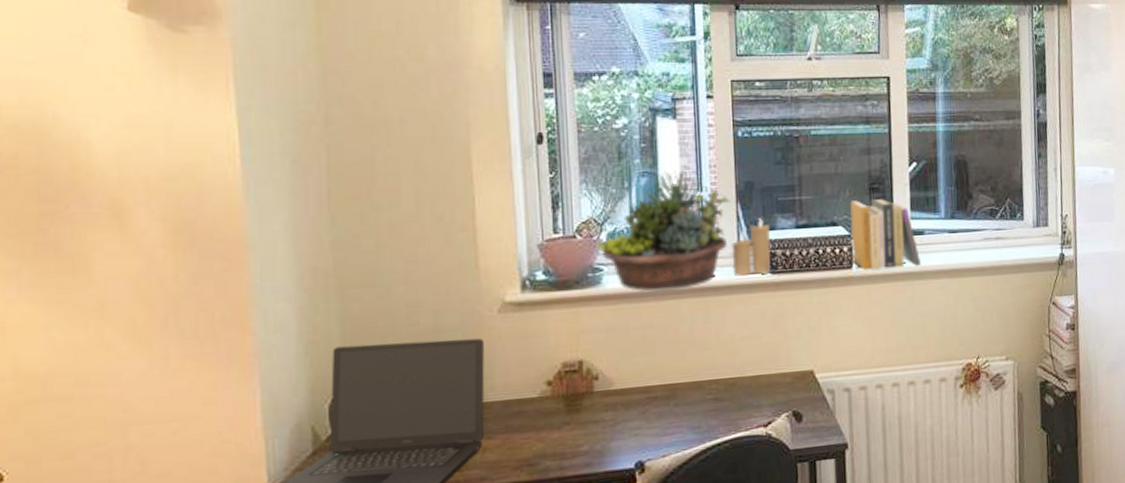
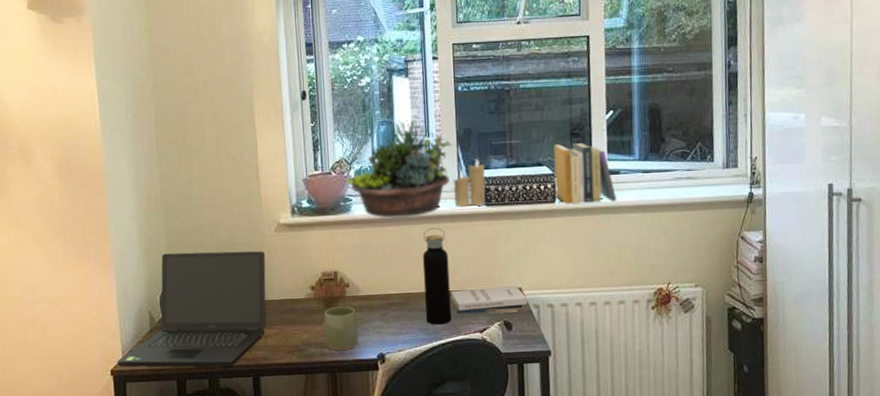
mug: none [563,404,610,462] -> present [323,306,358,350]
water bottle: none [693,302,729,421] -> present [422,228,452,325]
books: none [727,367,821,406] -> present [450,285,528,314]

